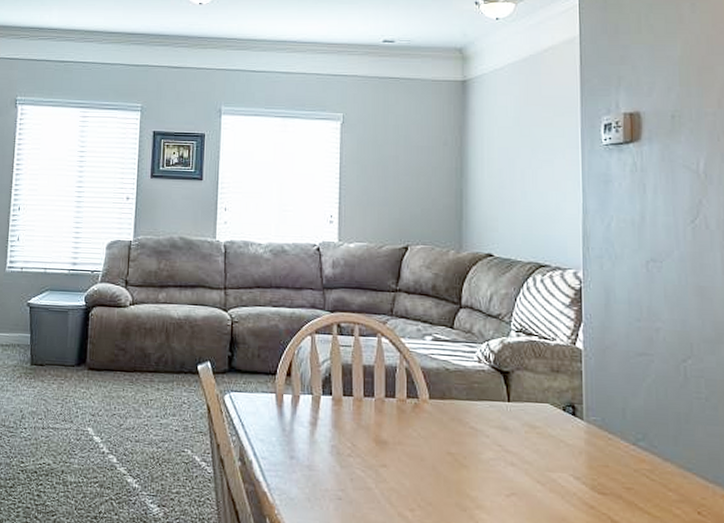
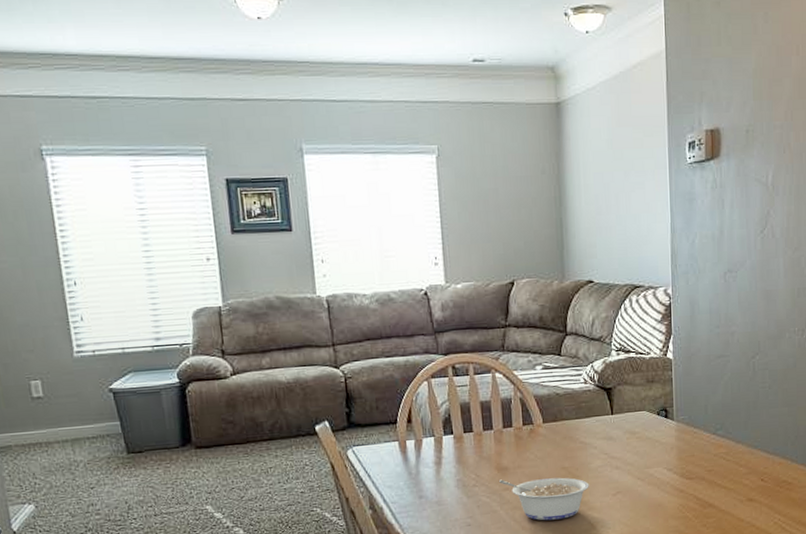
legume: none [377,453,478,513] -> present [499,477,589,521]

